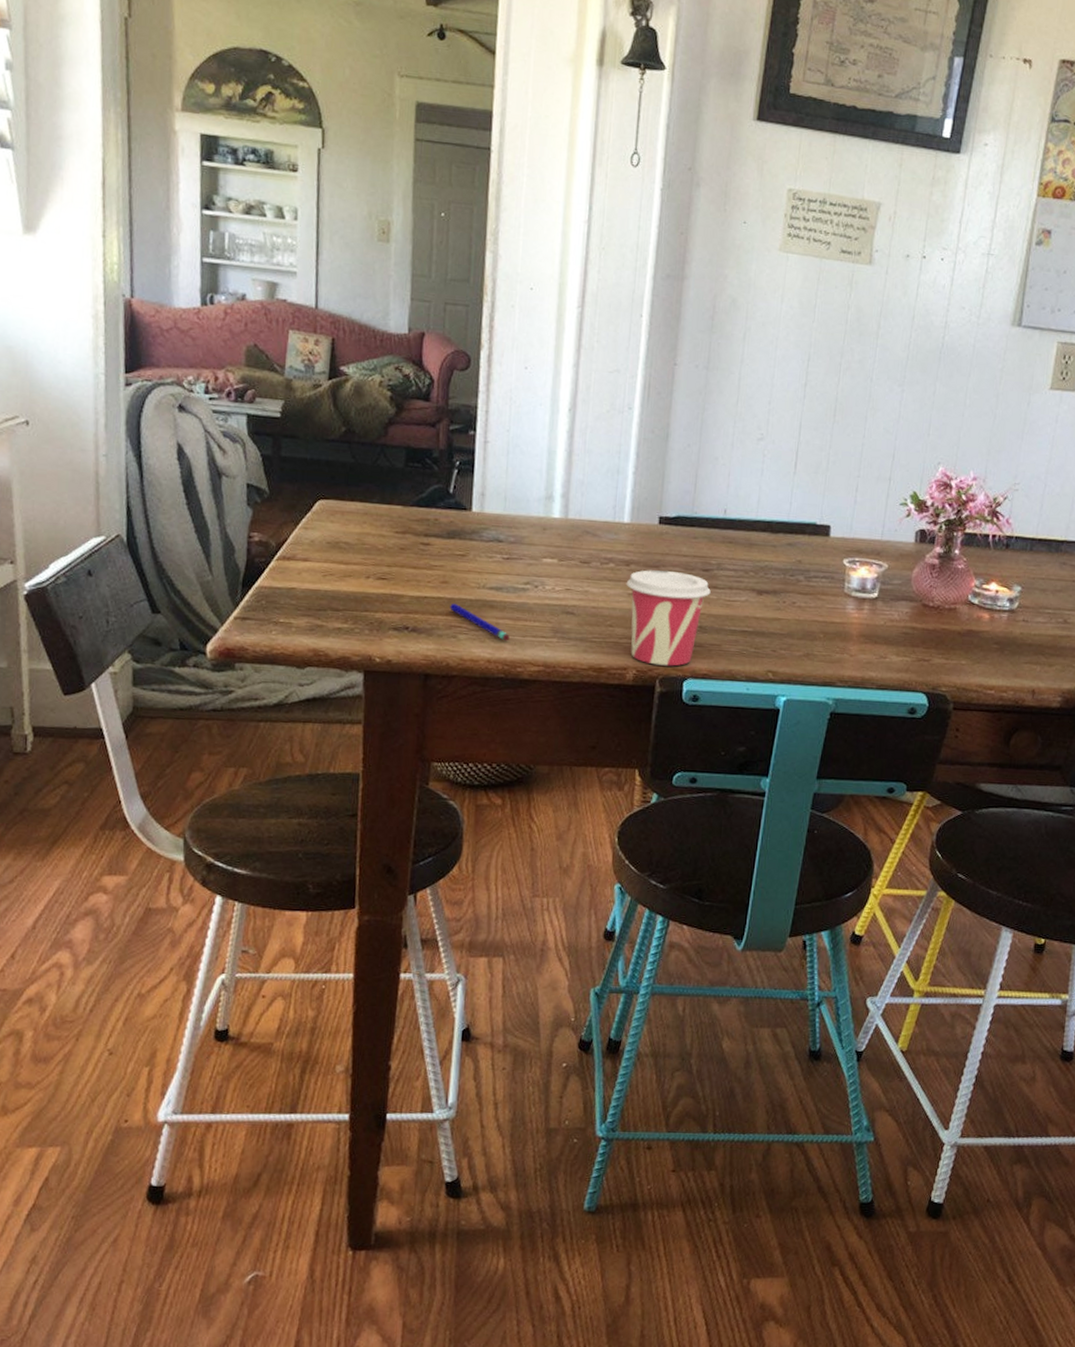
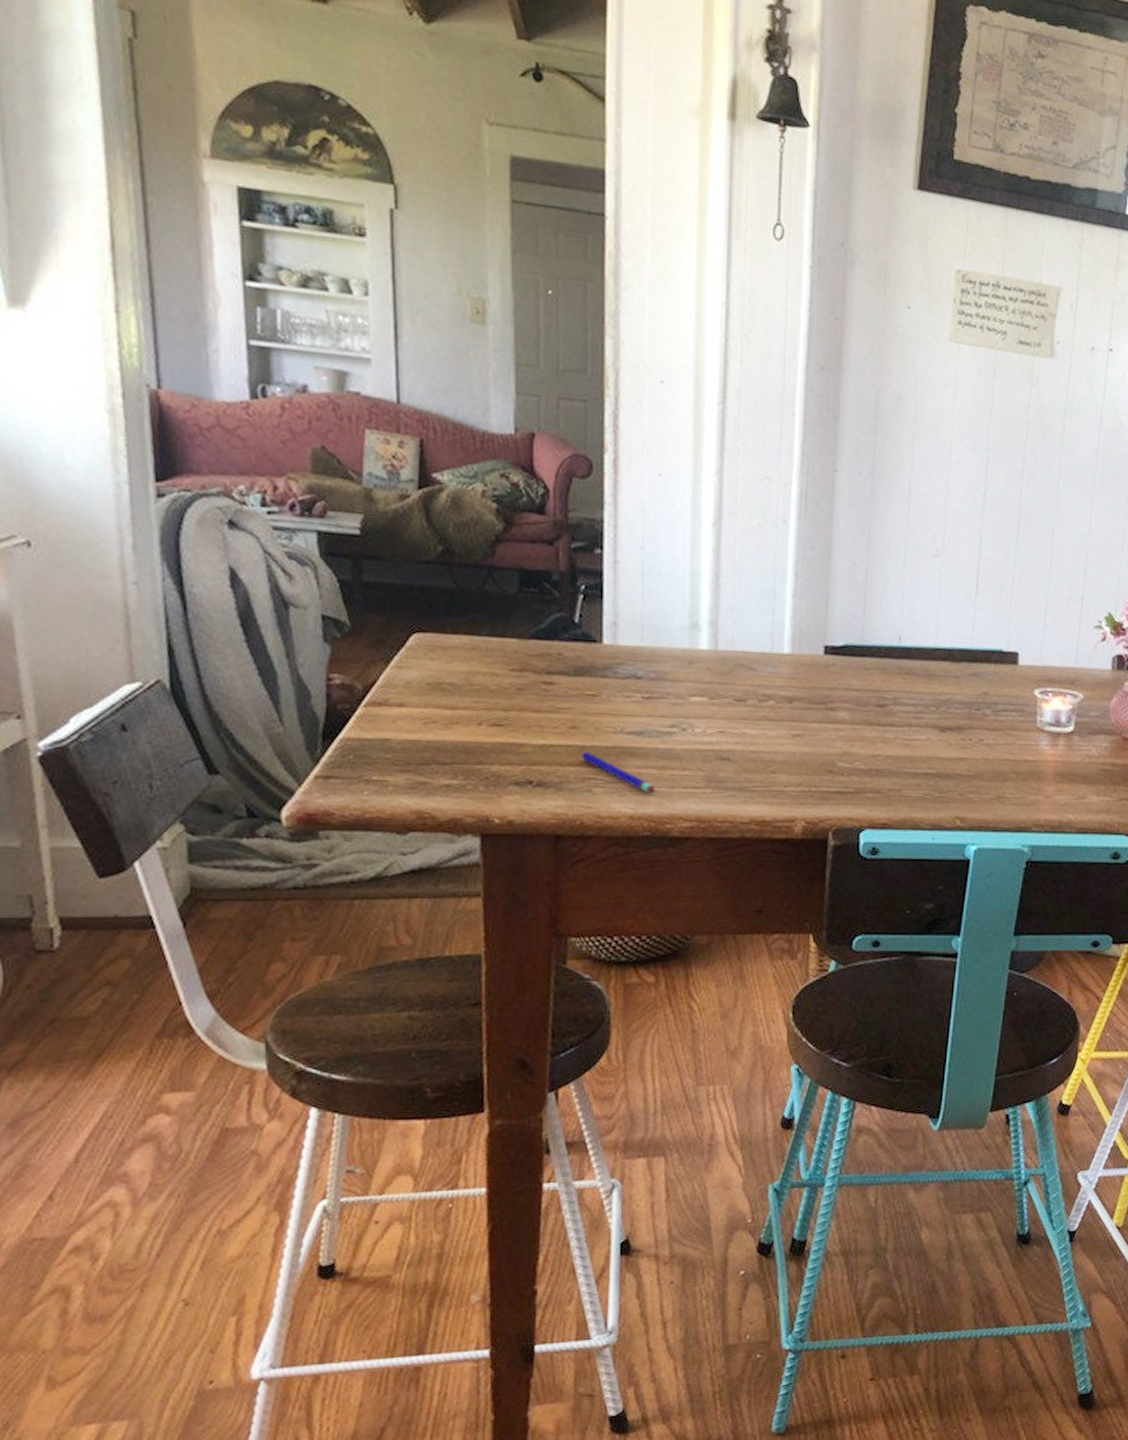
cup: present [626,570,711,667] -> none [789,707,887,816]

